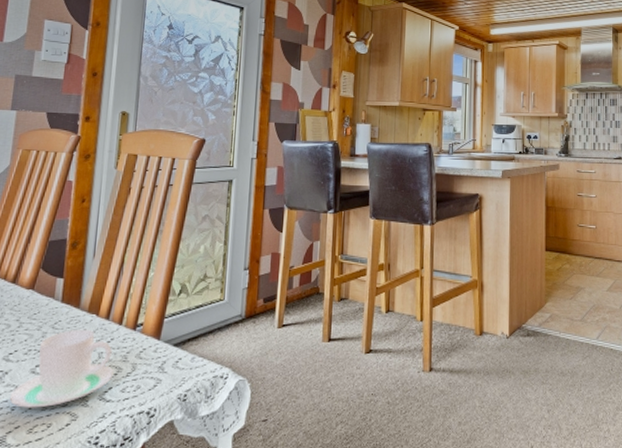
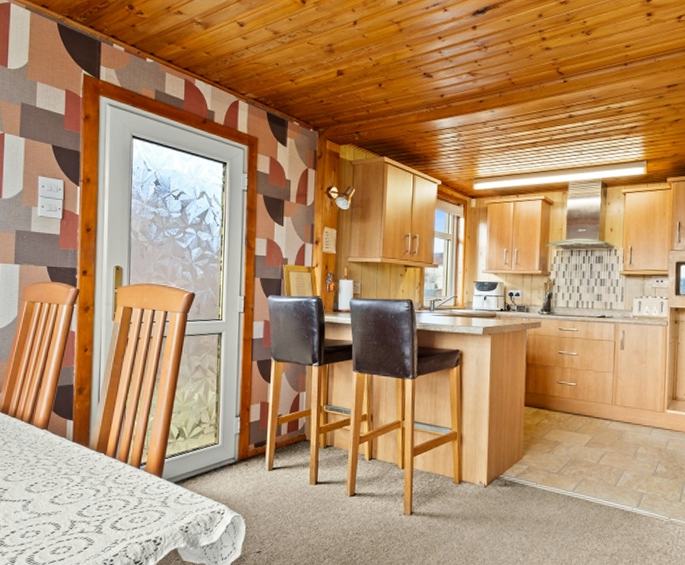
teacup: present [9,329,114,408] -> none [34,466,123,533]

